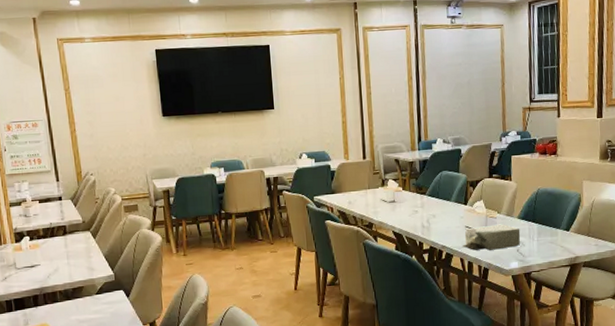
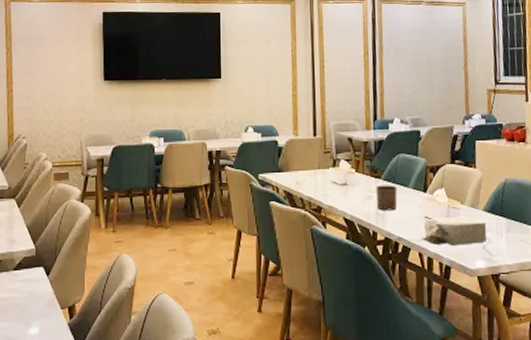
cup: none [422,200,441,224] -> present [376,185,398,211]

